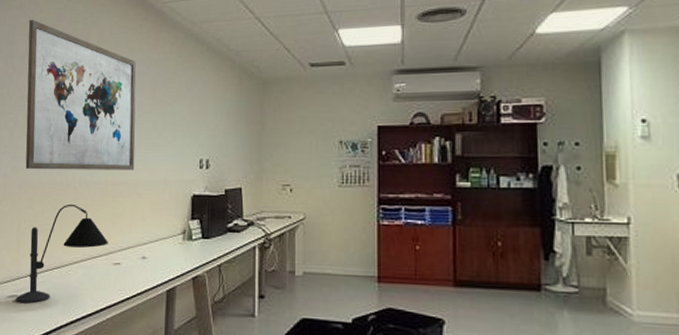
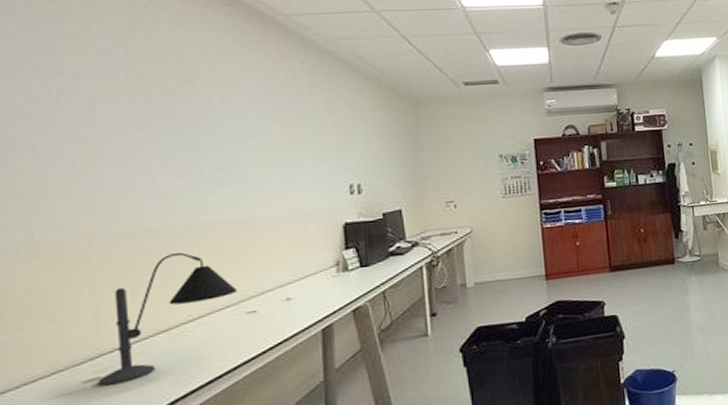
wall art: present [25,19,137,170] -> none [80,28,266,217]

